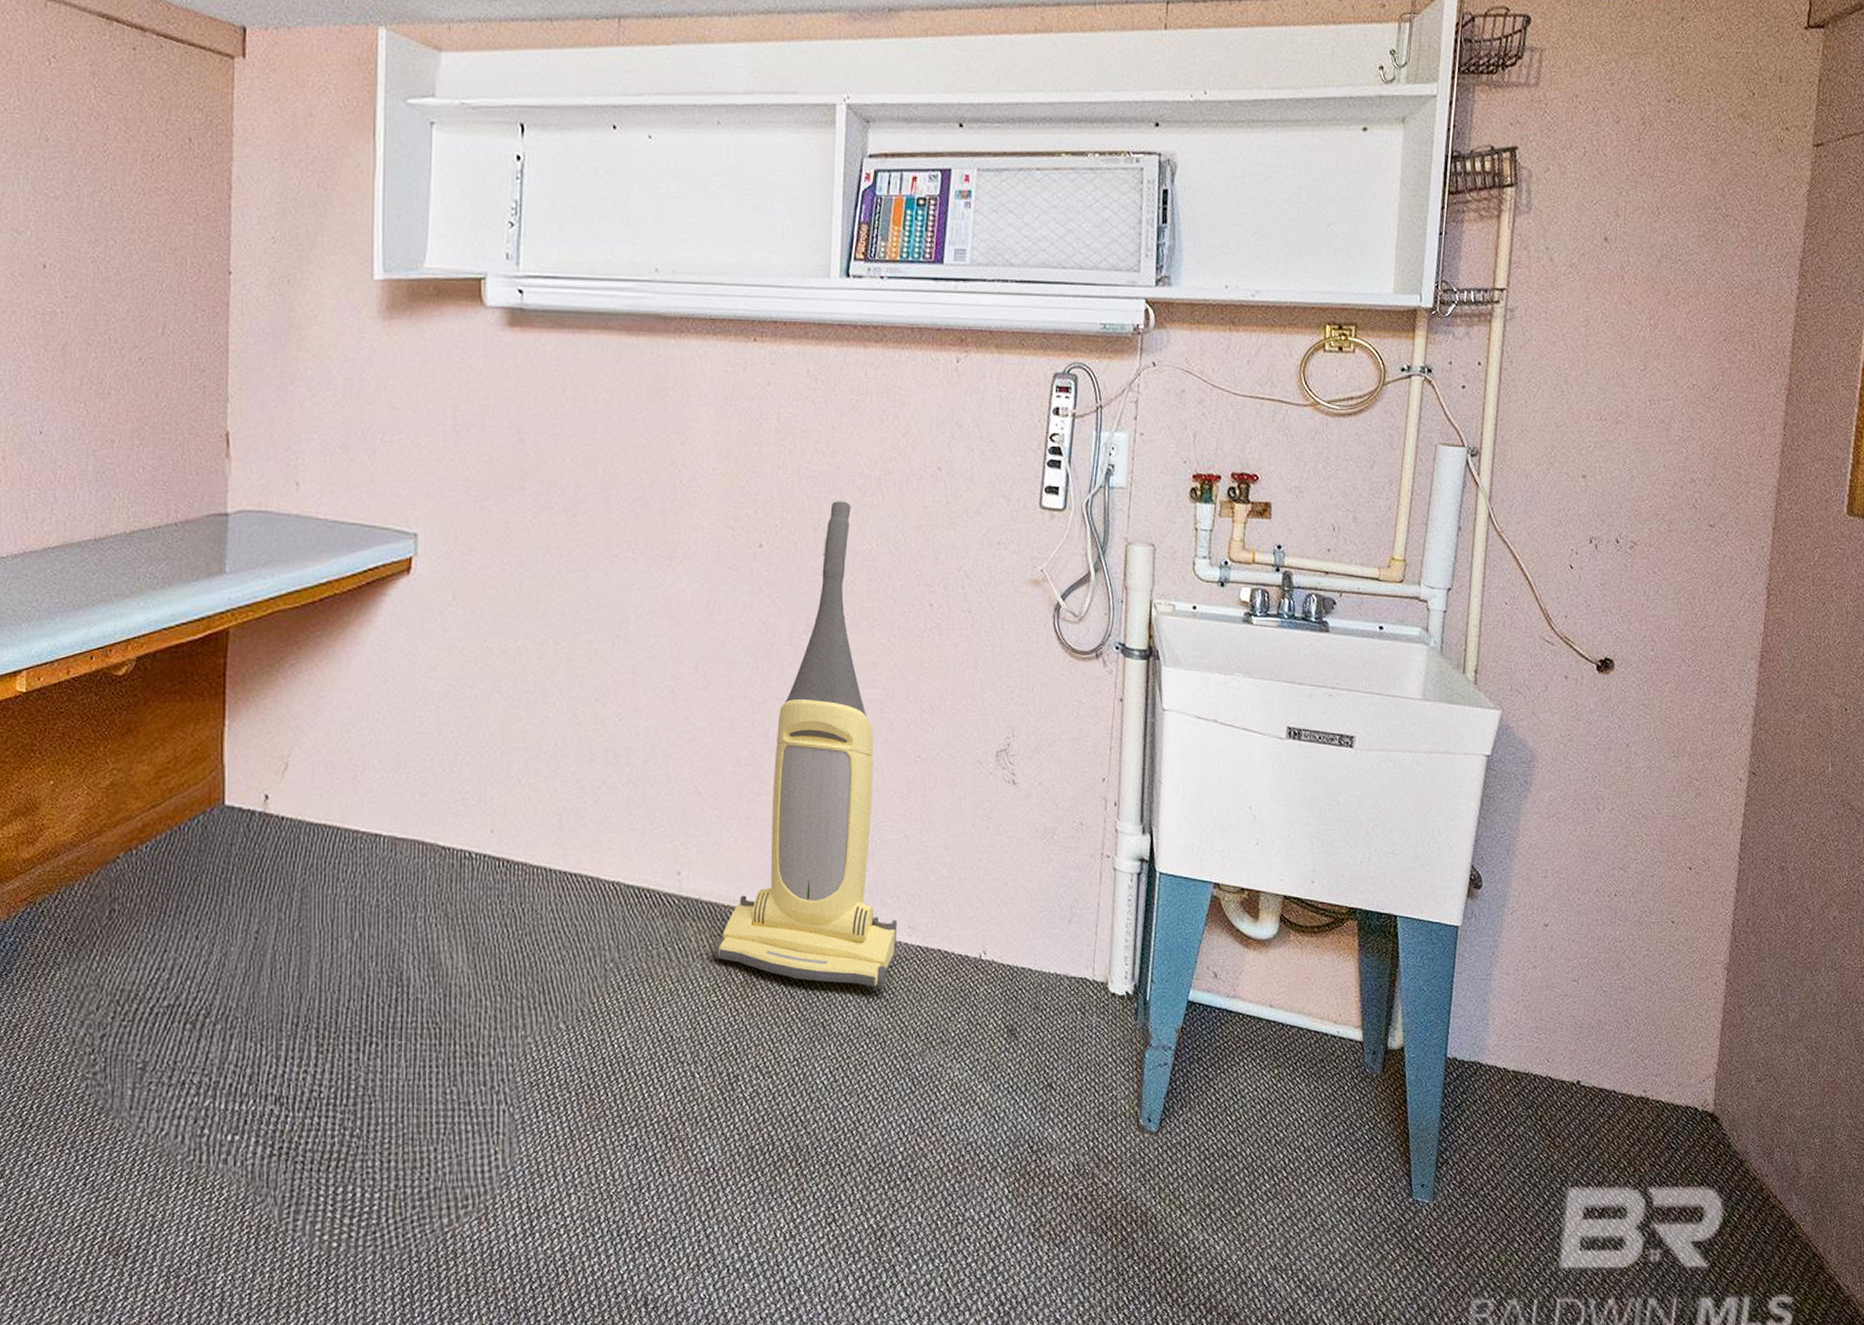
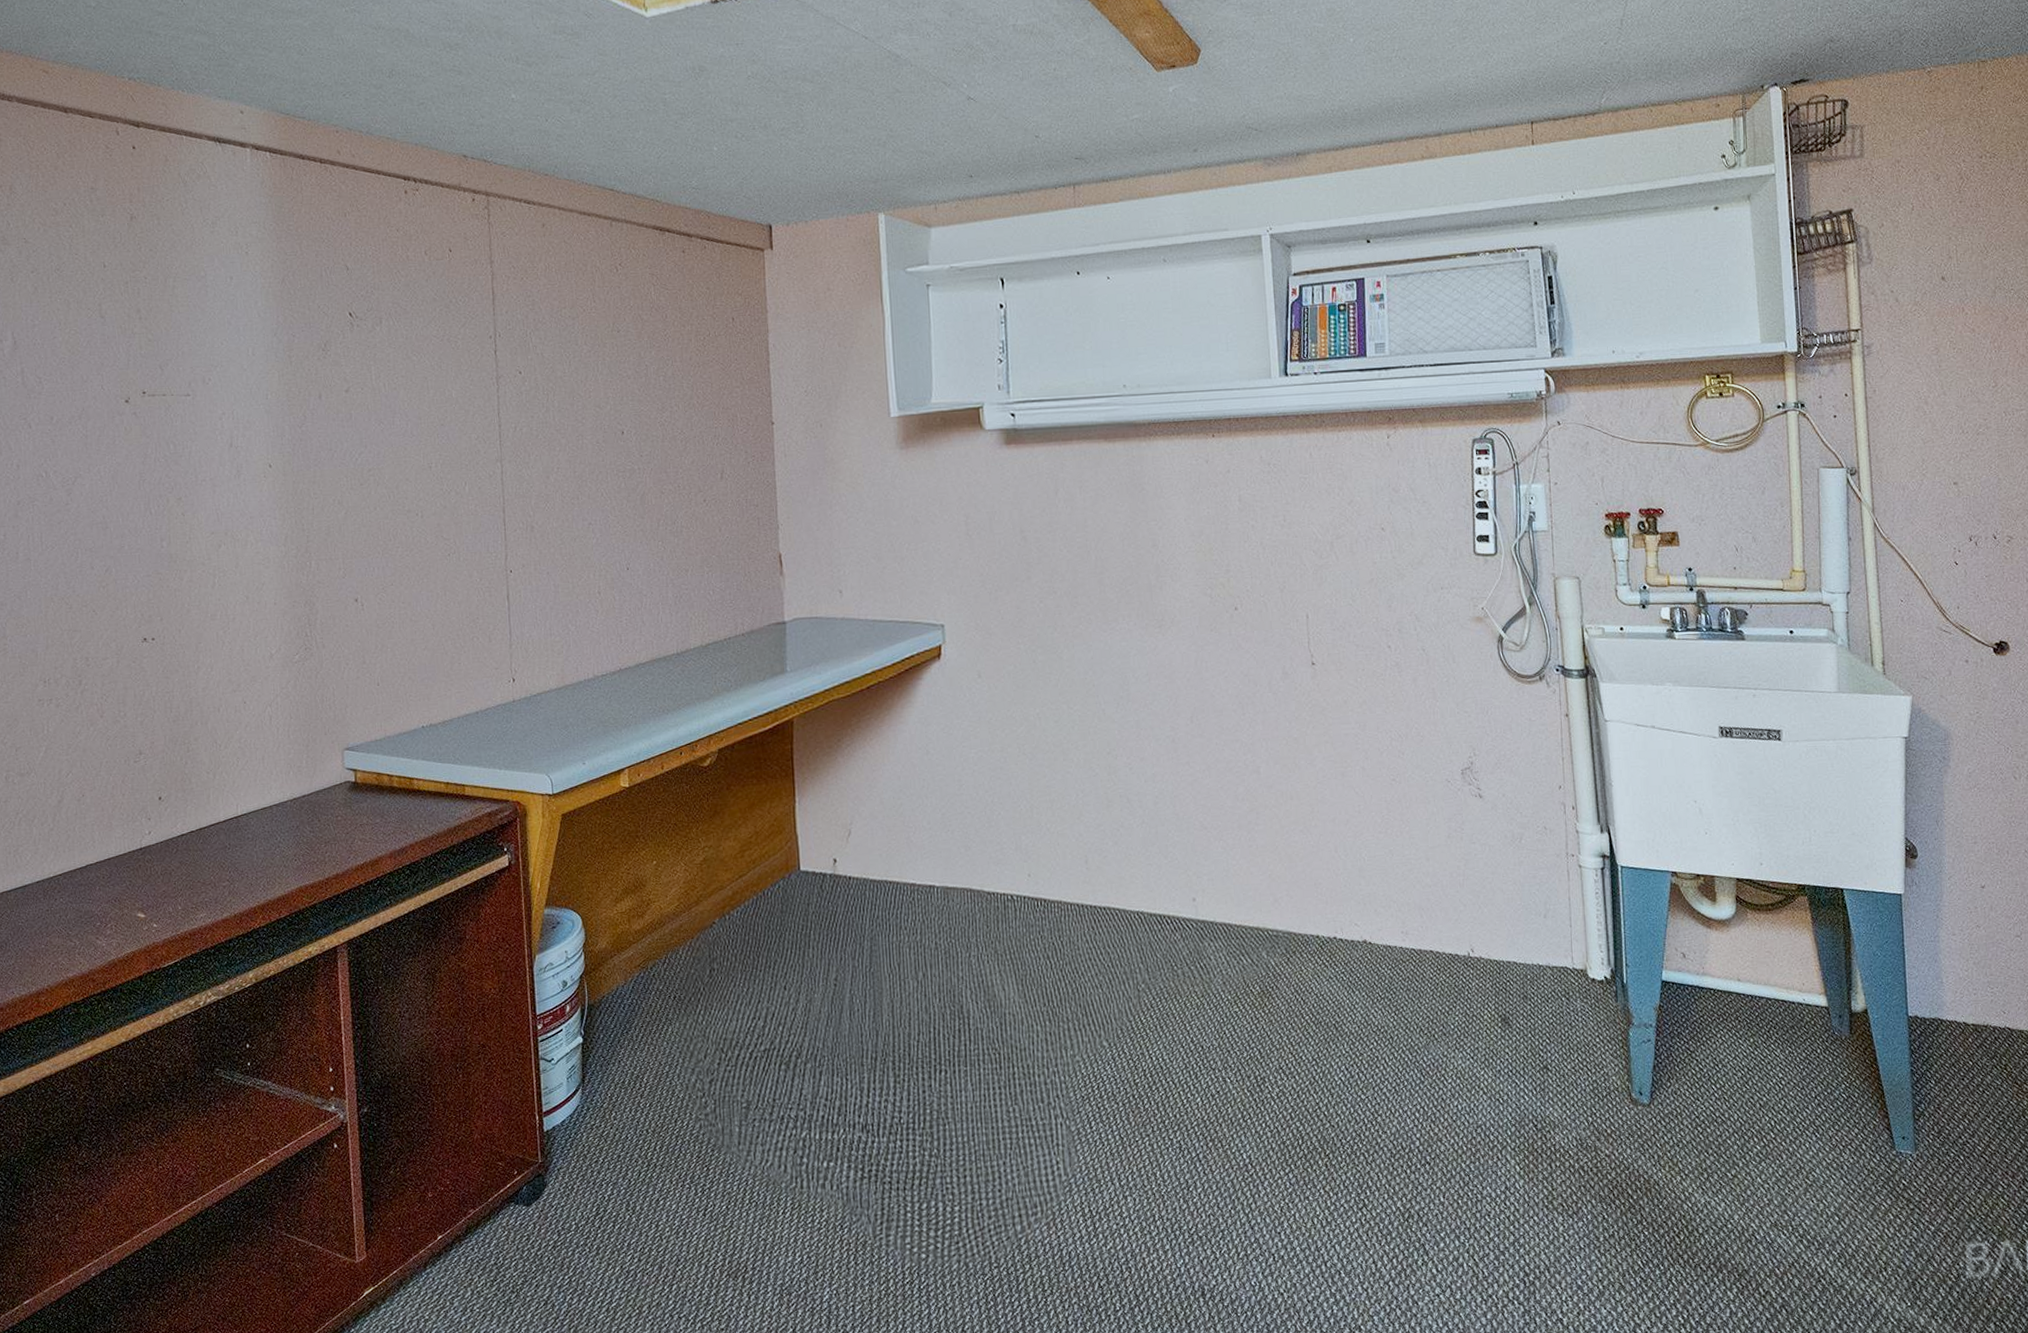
vacuum cleaner: present [713,501,897,990] -> none [1231,564,1393,991]

